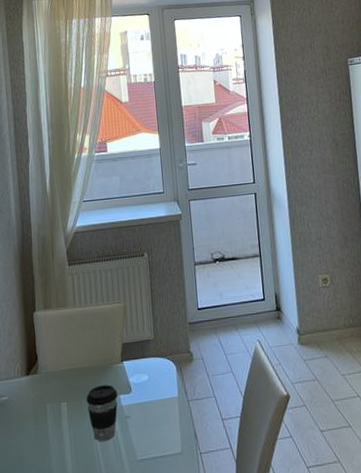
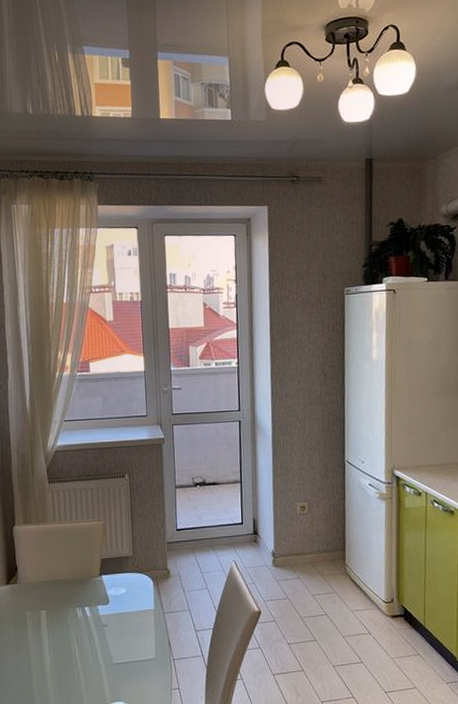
coffee cup: present [86,385,118,441] -> none [65,596,96,646]

